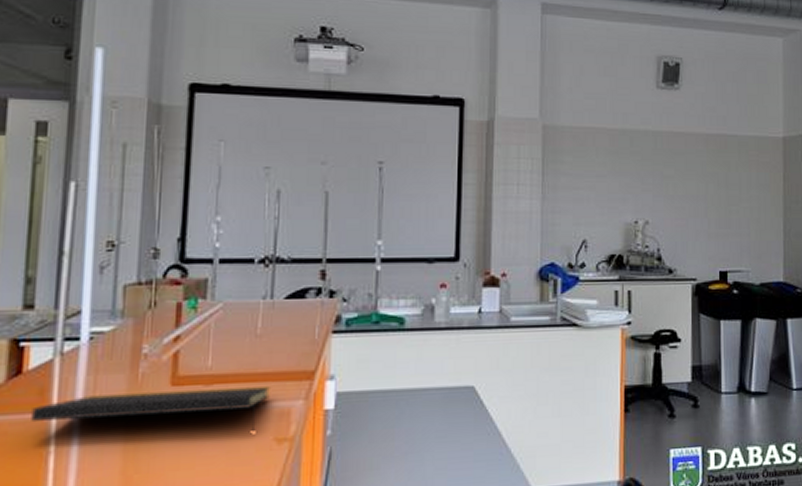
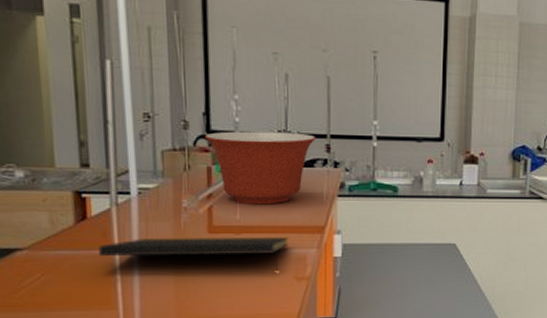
mixing bowl: none [176,257,309,347] -> present [204,131,316,205]

